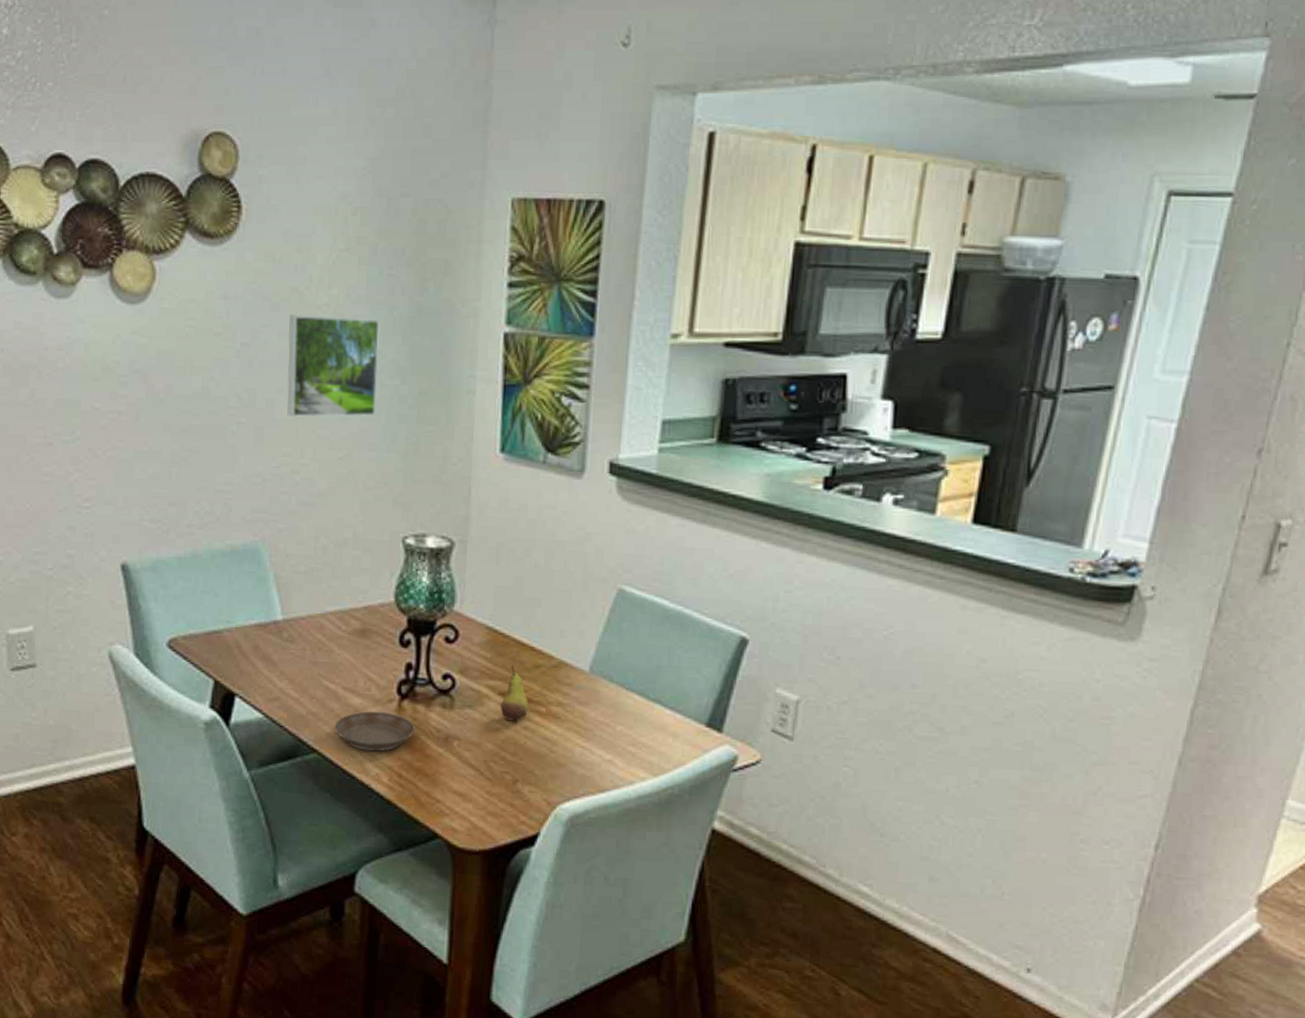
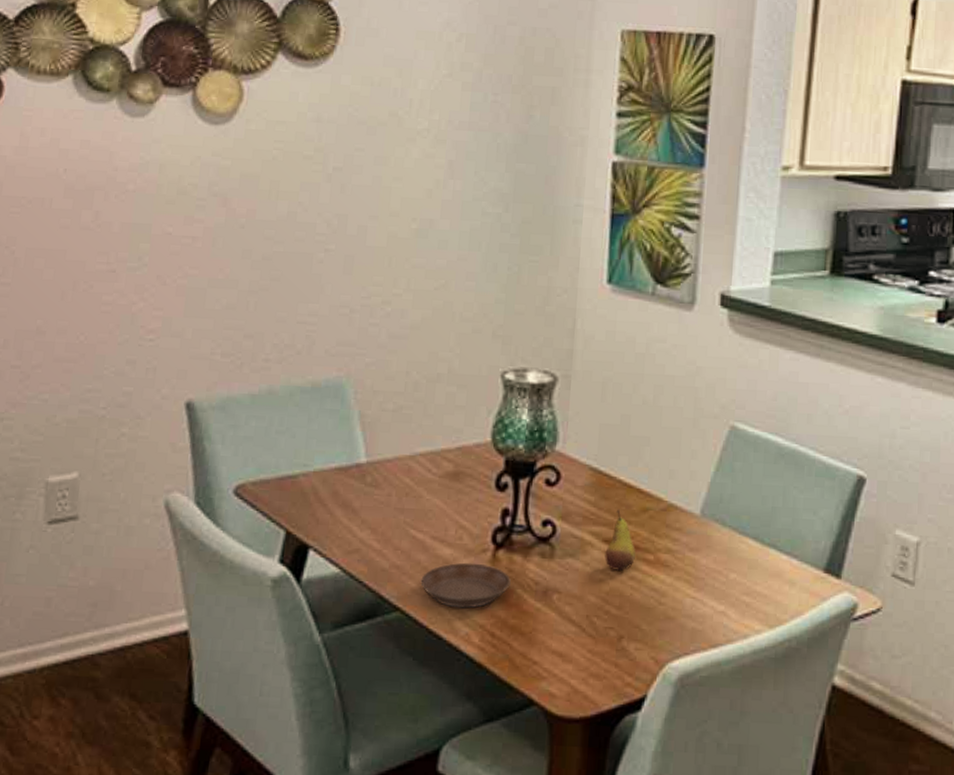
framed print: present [286,314,380,418] -> none [380,139,483,246]

